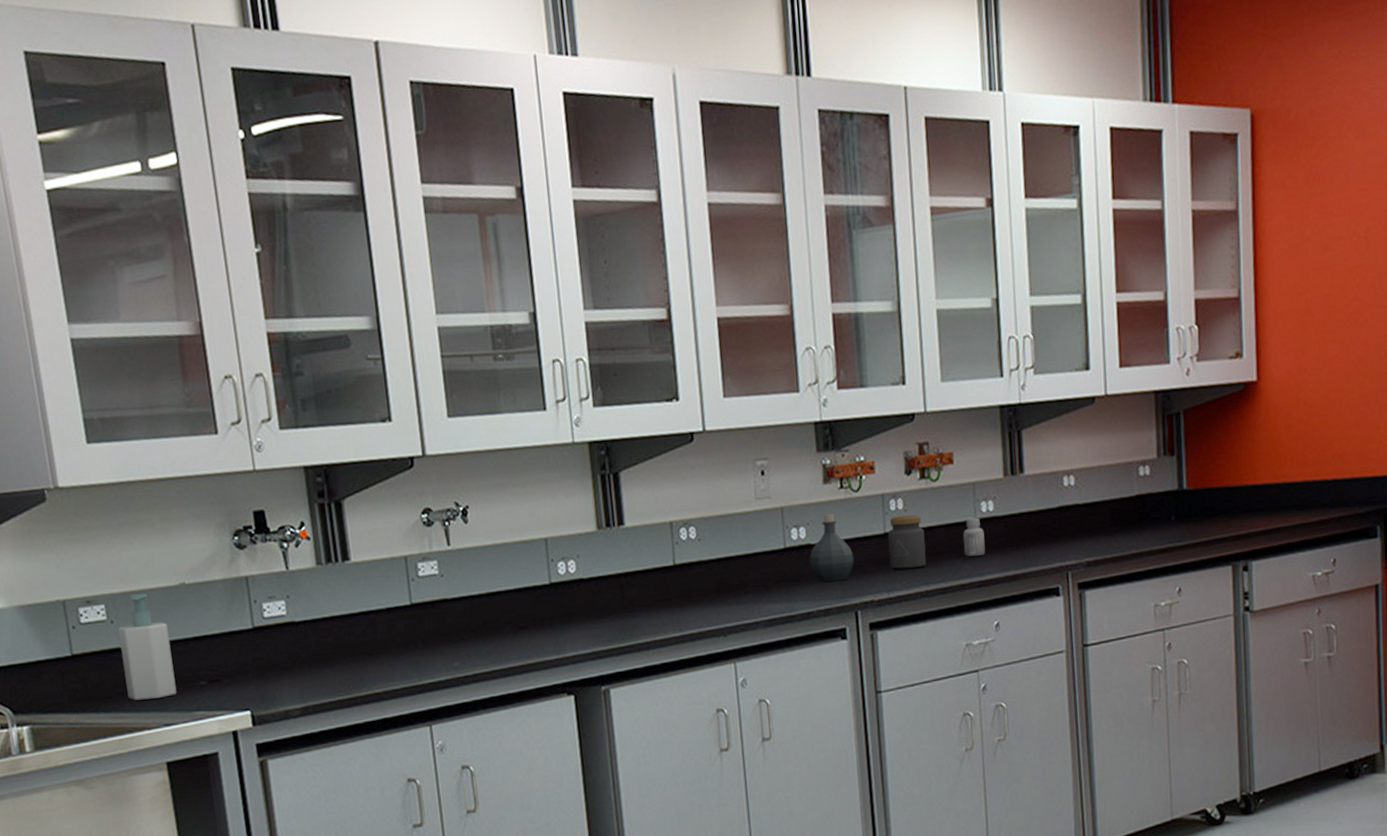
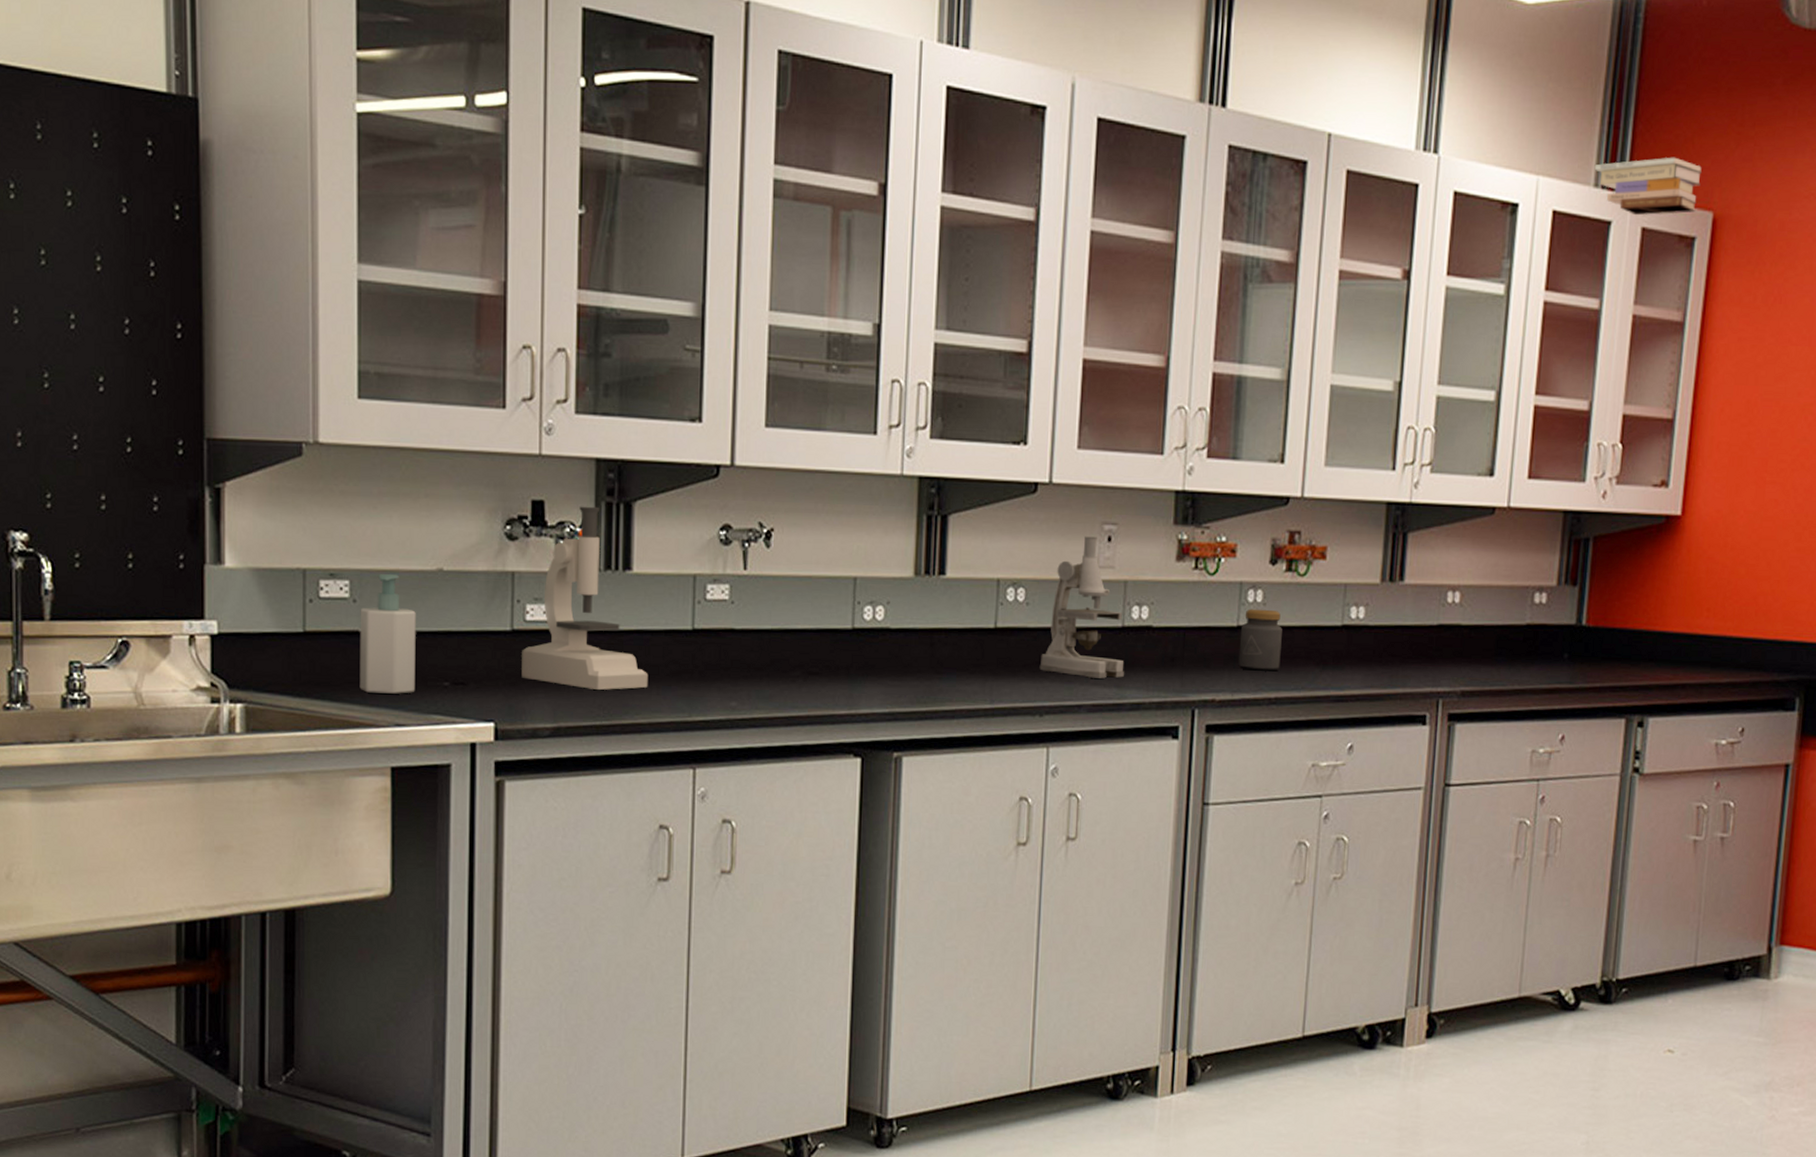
microscope: none [265,509,380,670] -> present [521,506,649,690]
microscope: none [717,472,792,597] -> present [1039,536,1124,679]
flask: present [809,514,854,582] -> none [1148,596,1199,673]
medicine bottle: present [963,517,985,557] -> none [1324,623,1350,668]
books: none [1141,64,1236,122] -> present [1594,157,1702,216]

